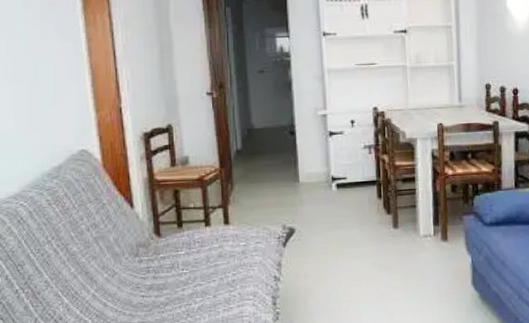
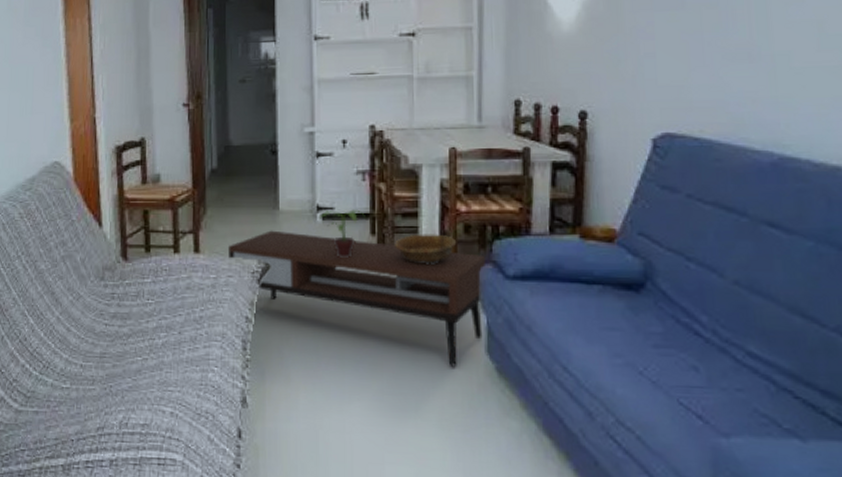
coffee table: none [255,200,469,299] -> present [227,230,486,366]
potted plant: none [333,178,374,219] -> present [318,209,367,258]
decorative bowl: none [398,194,447,220] -> present [395,234,457,264]

